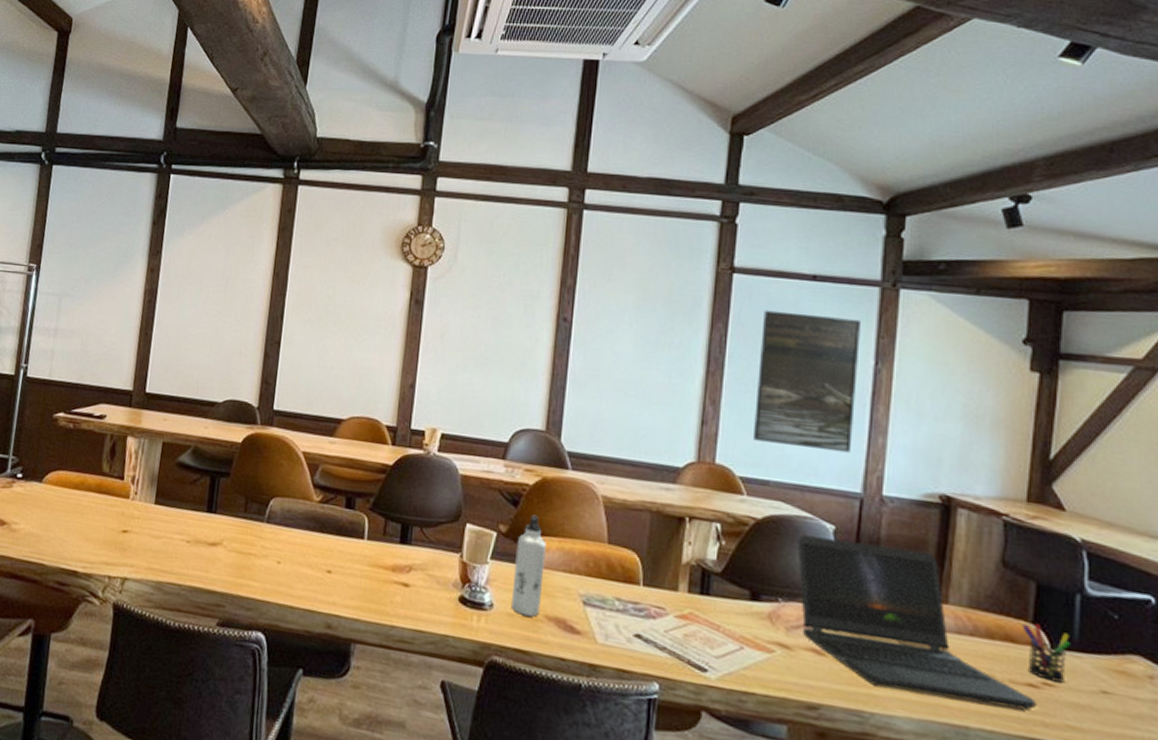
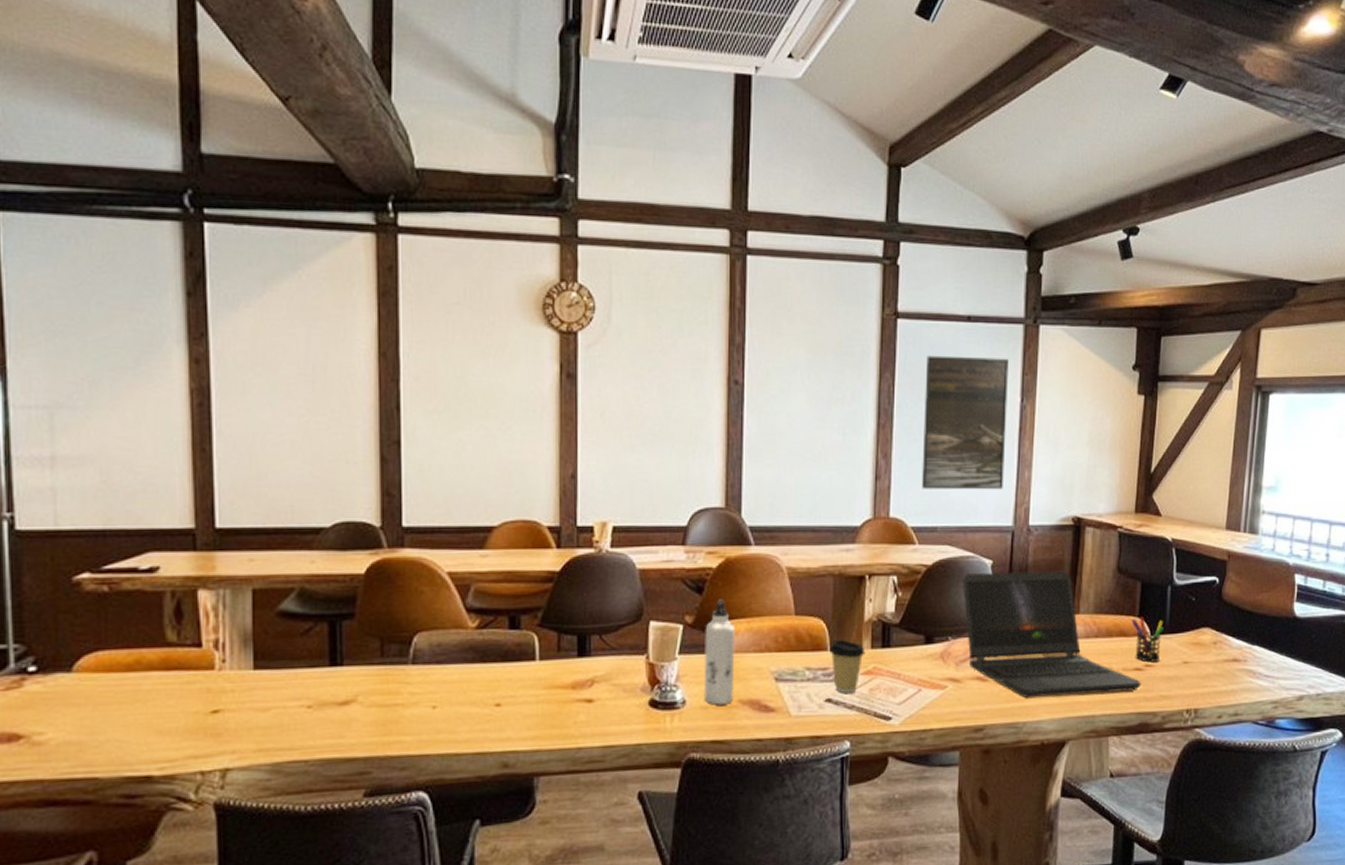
coffee cup: none [641,576,682,635] -> present [828,639,866,694]

